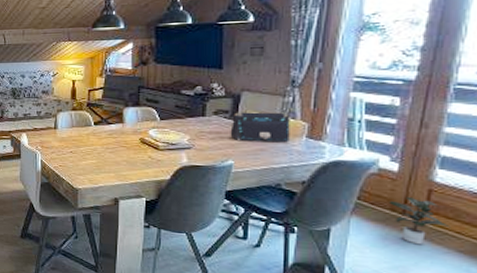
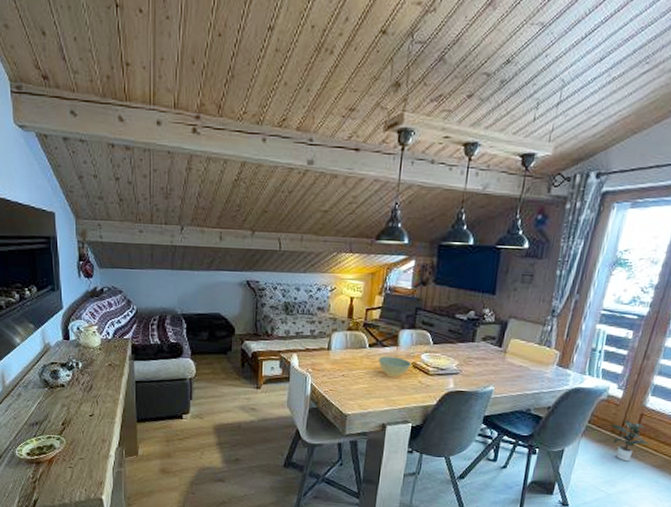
bowl: none [104,133,139,155] -> present [378,356,411,379]
handbag: present [230,112,290,143] -> none [494,339,547,370]

